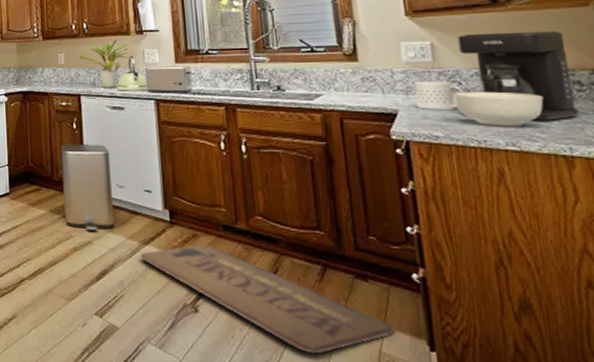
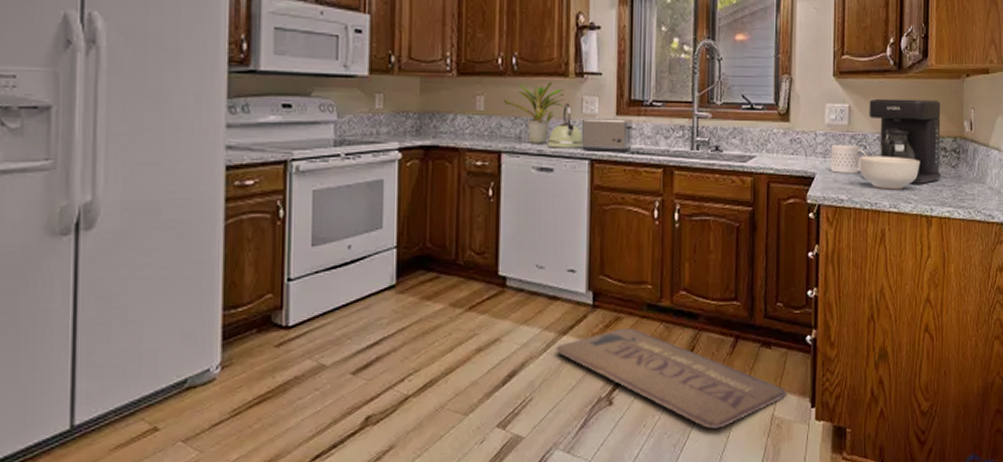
pedal bin: present [61,144,114,230] -> none [469,215,531,324]

